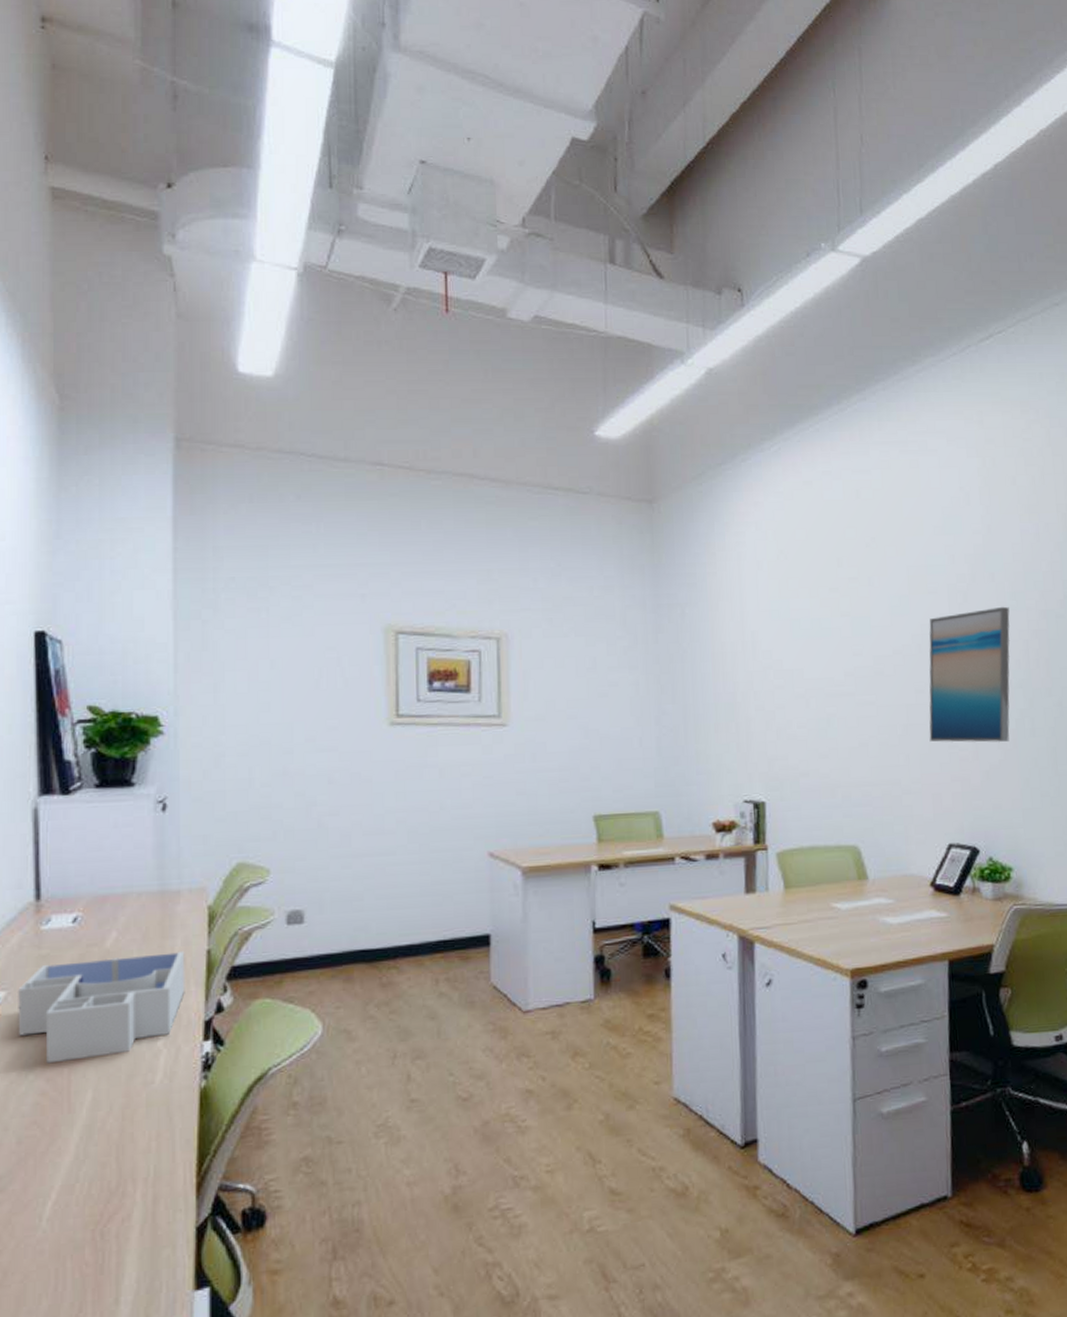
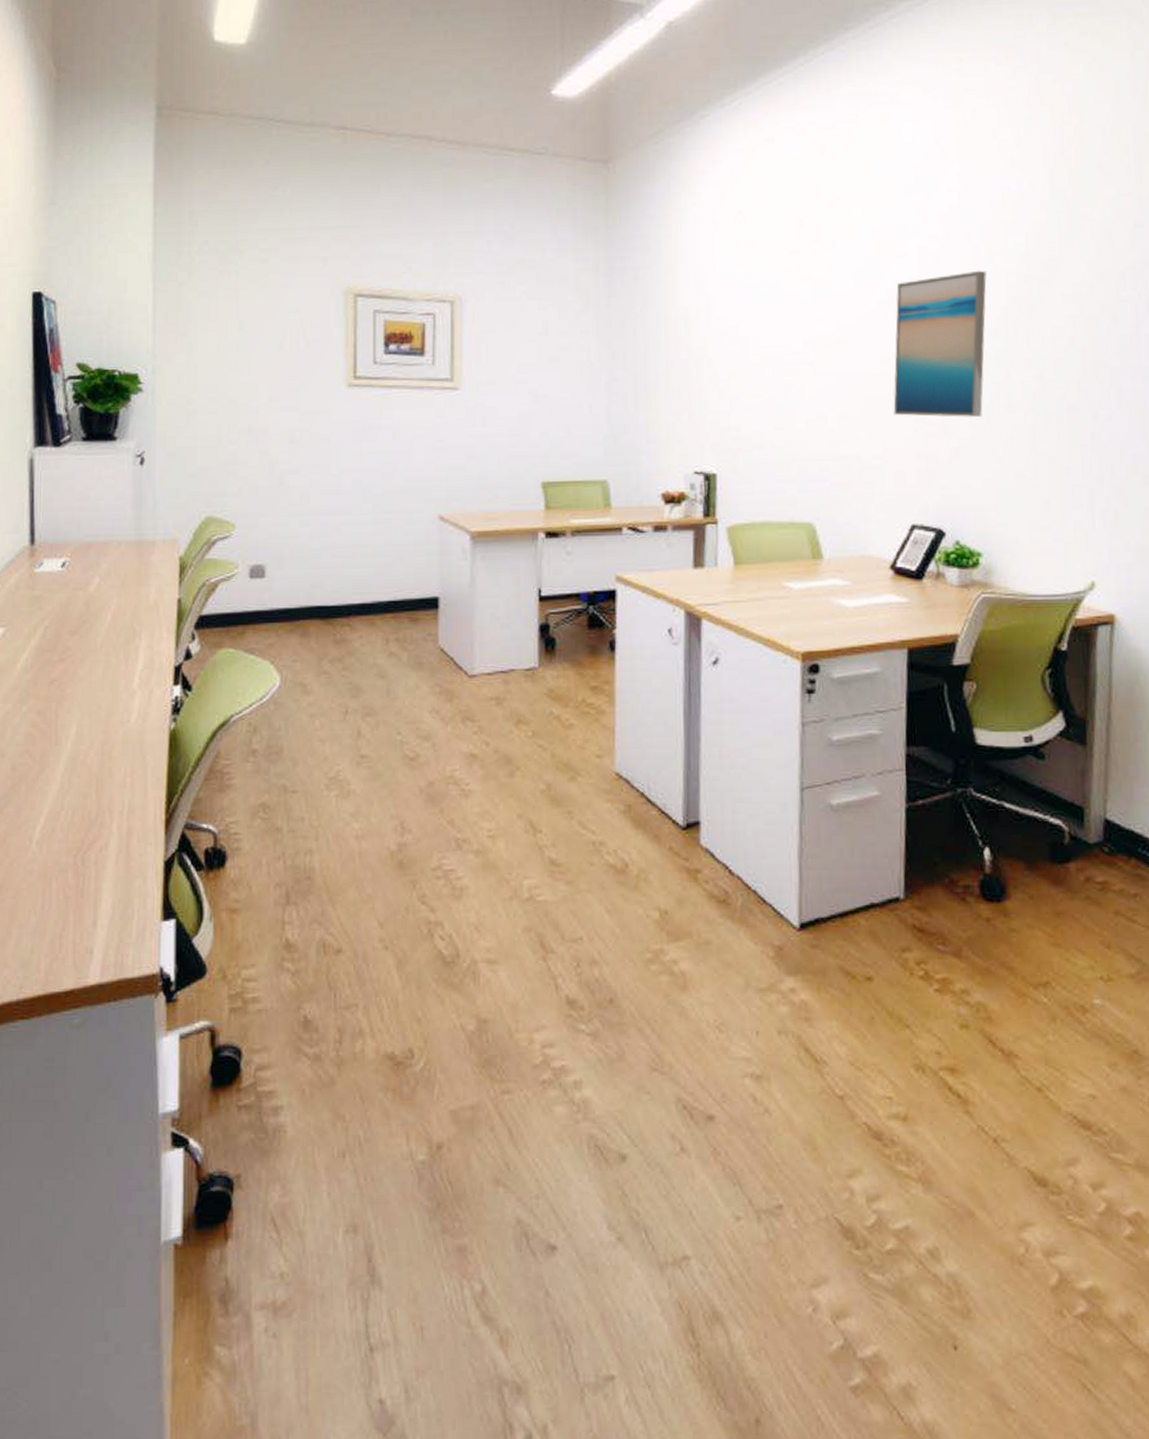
desk organizer: present [17,950,185,1064] -> none [13,598,158,698]

